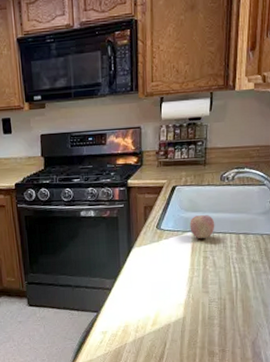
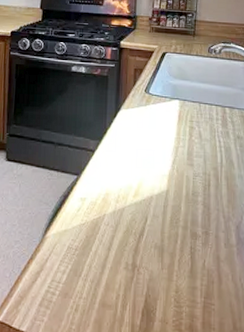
fruit: present [190,215,215,239] -> none [177,84,202,108]

